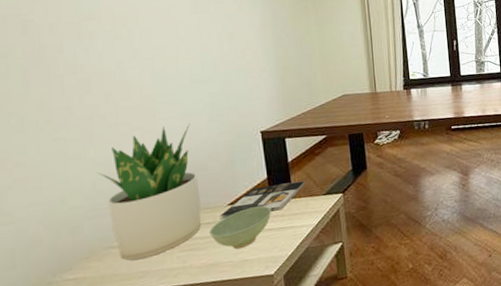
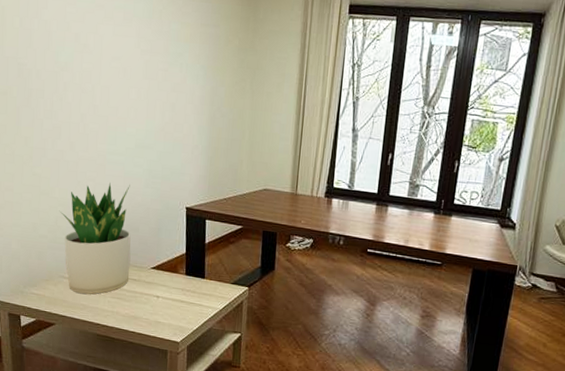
bowl: present [210,205,272,250] -> none [134,276,186,311]
magazine: present [219,180,306,219] -> none [143,259,217,286]

